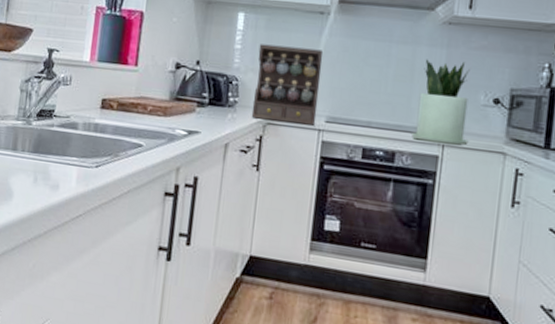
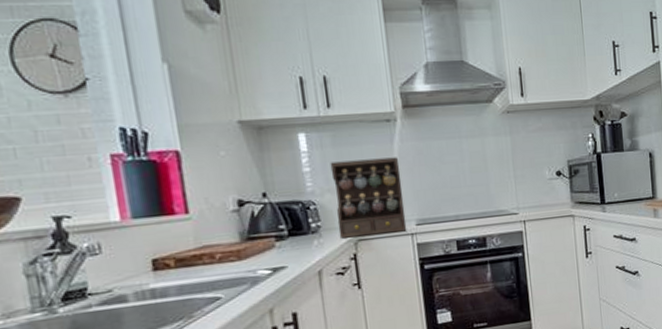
planter: present [410,59,470,147] -> none [494,144,544,222]

